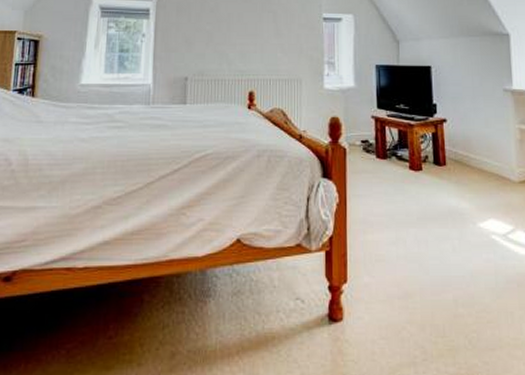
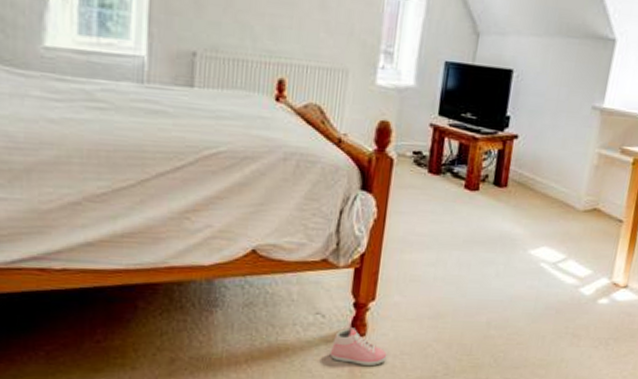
sneaker: none [312,312,366,352] -> present [329,327,387,365]

